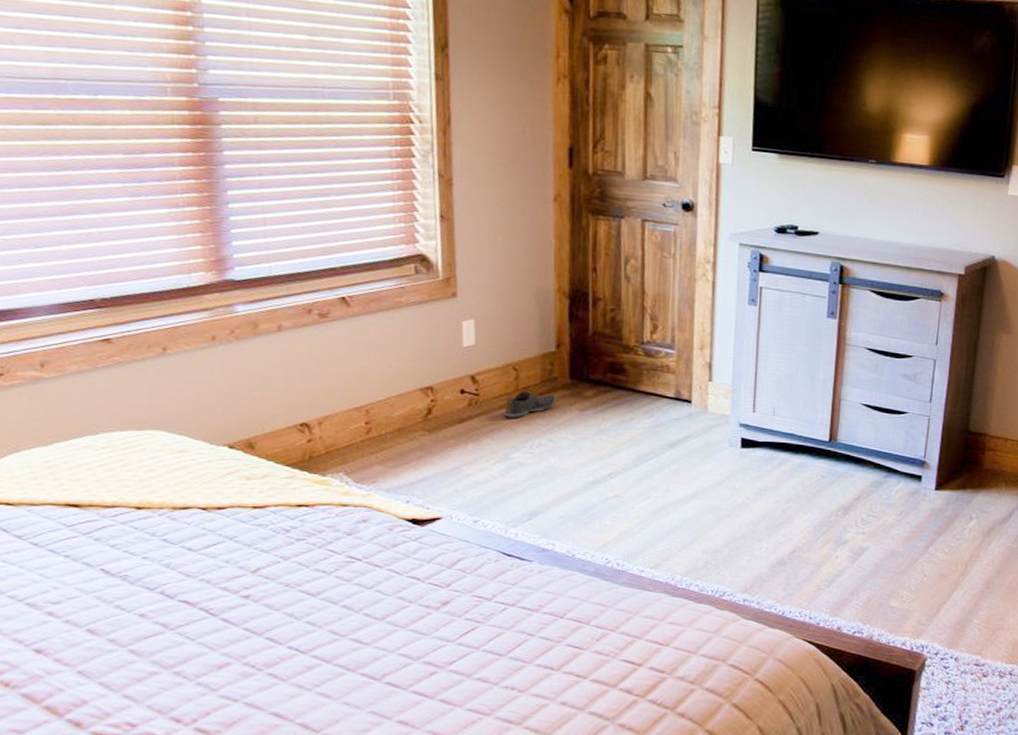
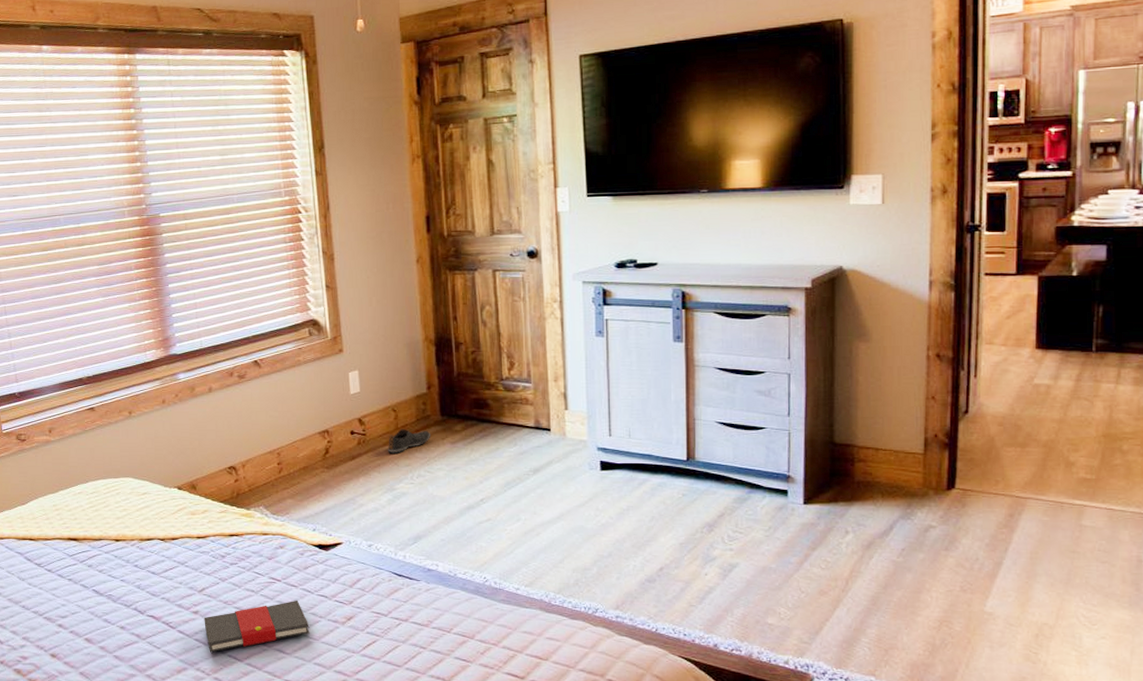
book: none [257,582,395,644] -> present [204,600,310,653]

